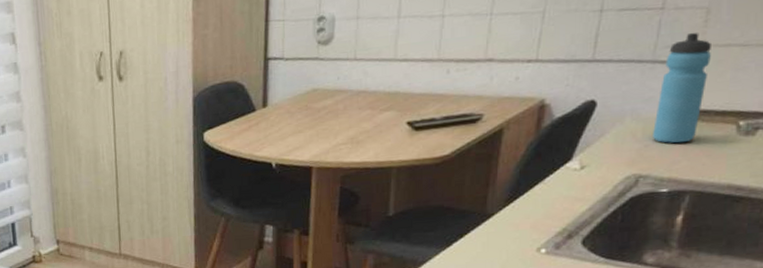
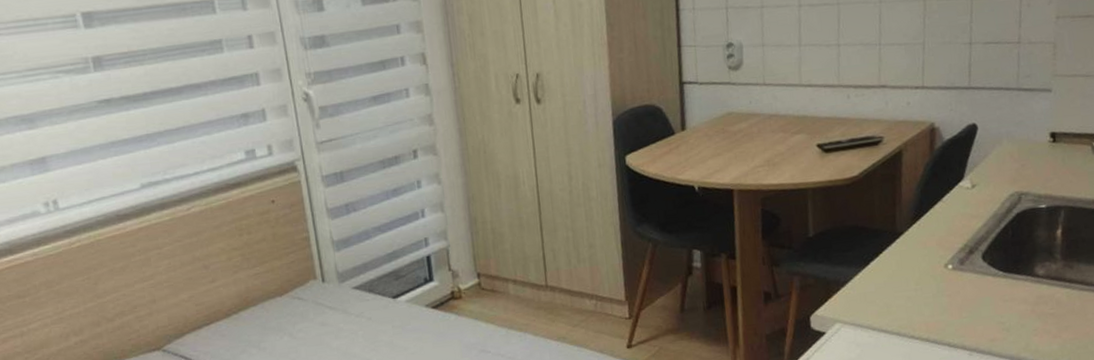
water bottle: present [653,32,711,144] -> none [1026,64,1063,163]

